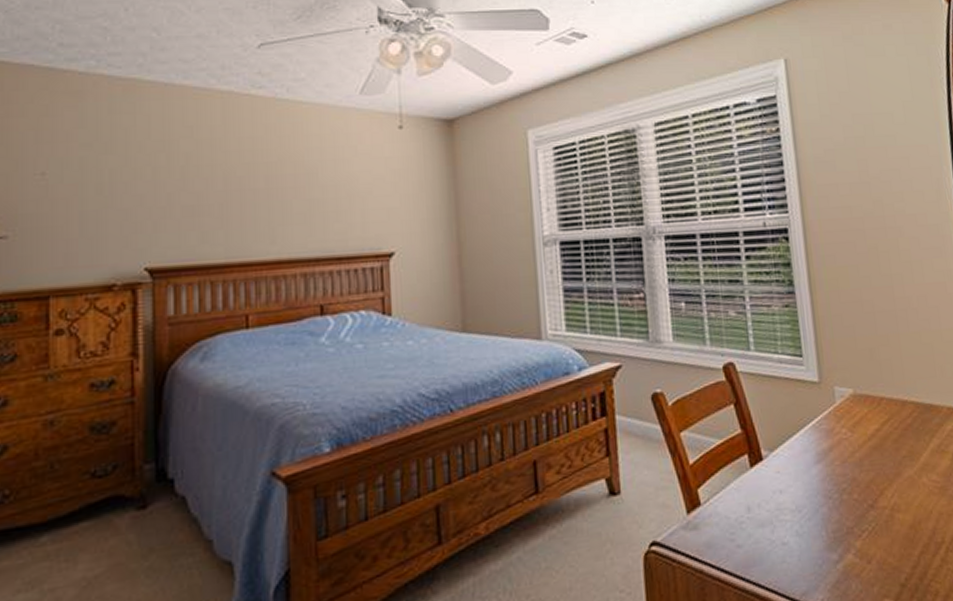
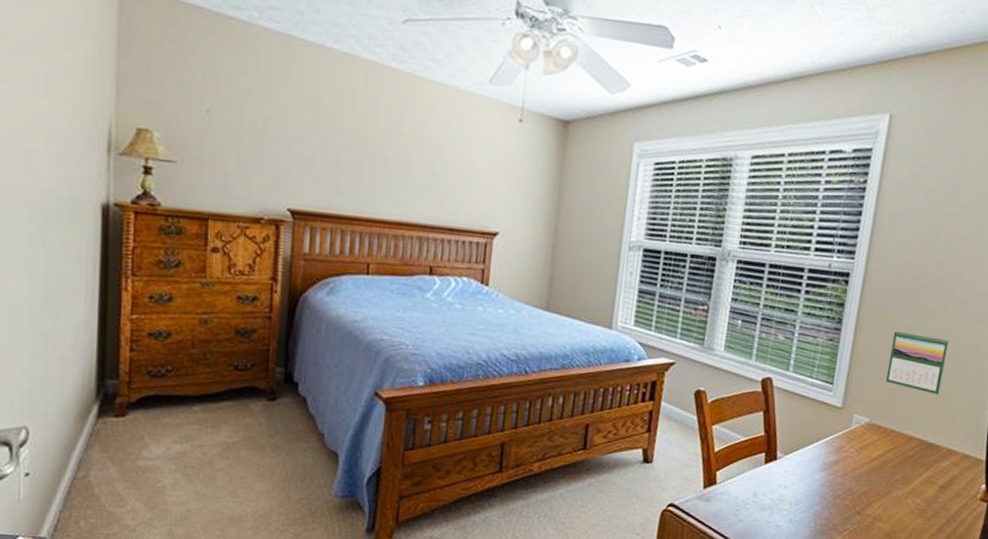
calendar: none [851,280,920,347] -> present [885,329,949,395]

